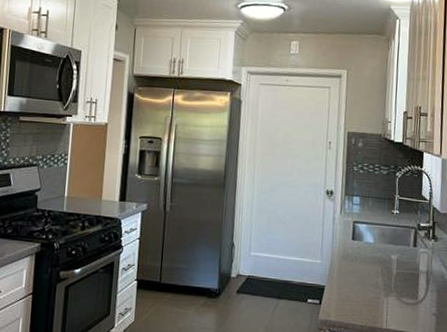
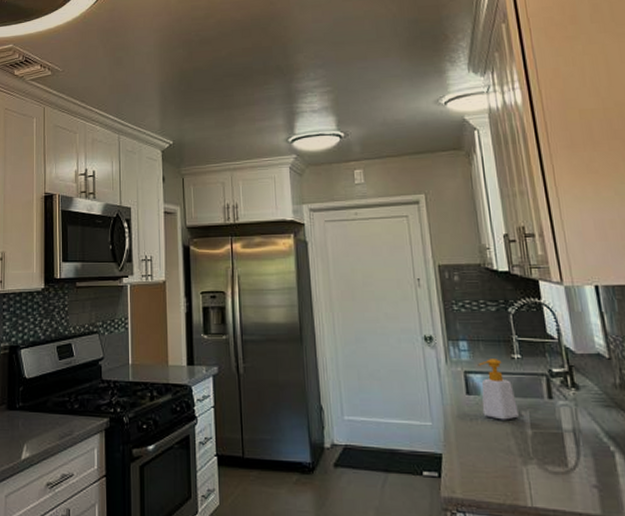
soap bottle: none [362,212,390,262] -> present [478,359,520,420]

